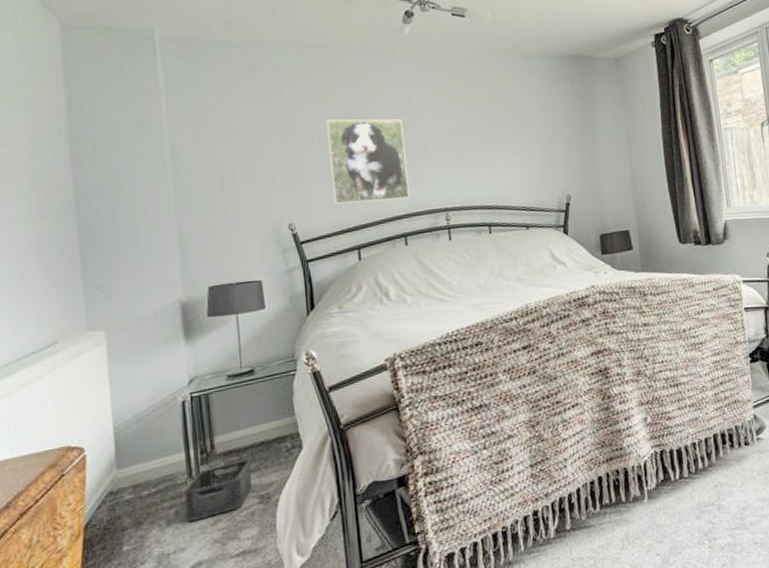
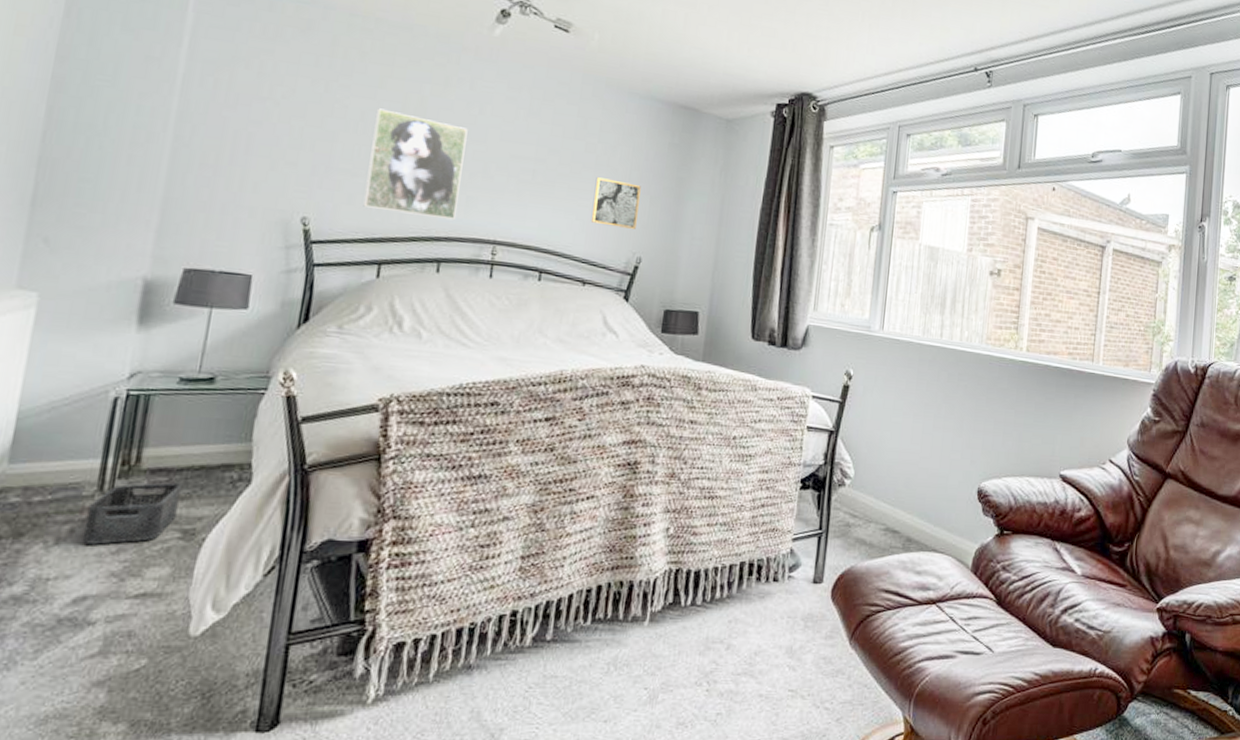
wall art: none [516,133,560,175] -> present [590,177,641,229]

